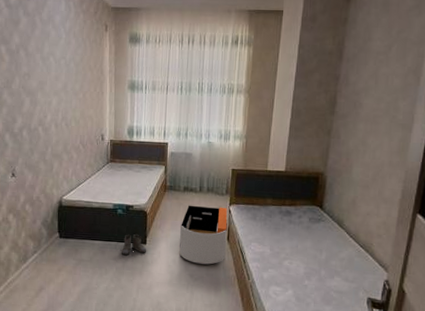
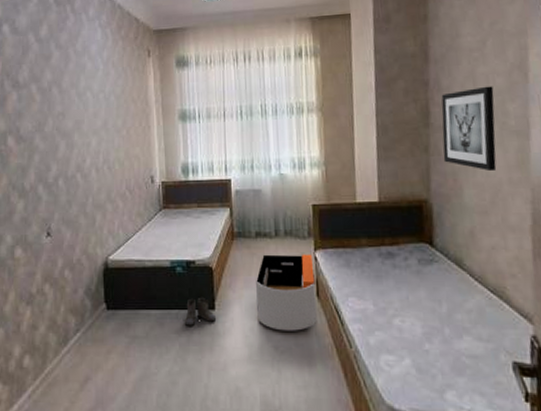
wall art: none [341,85,391,155] -> present [441,86,497,172]

